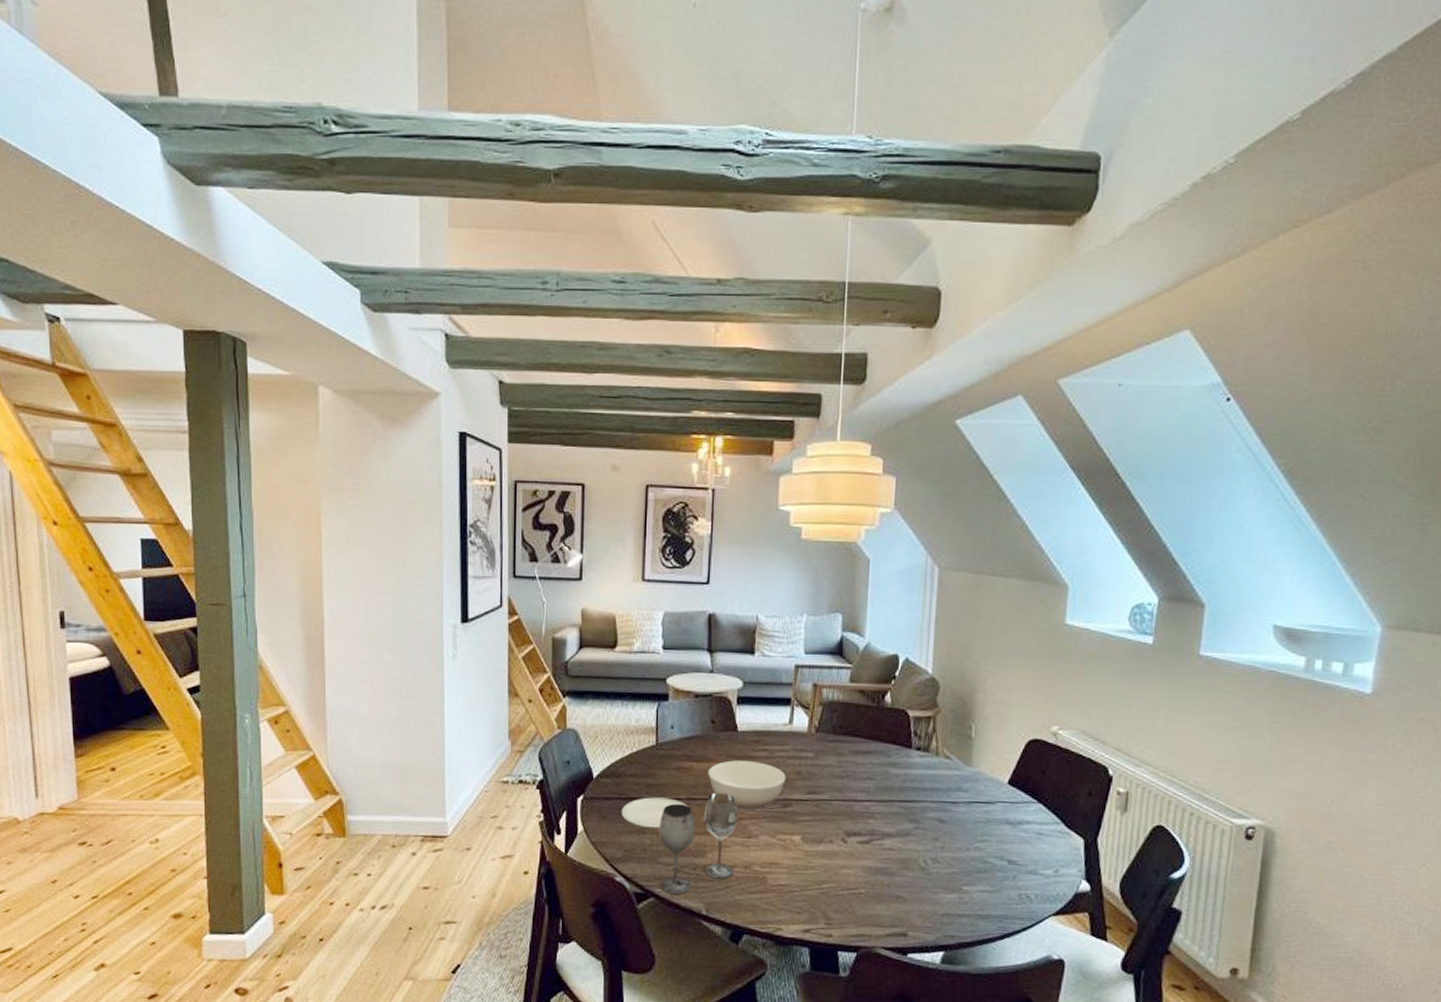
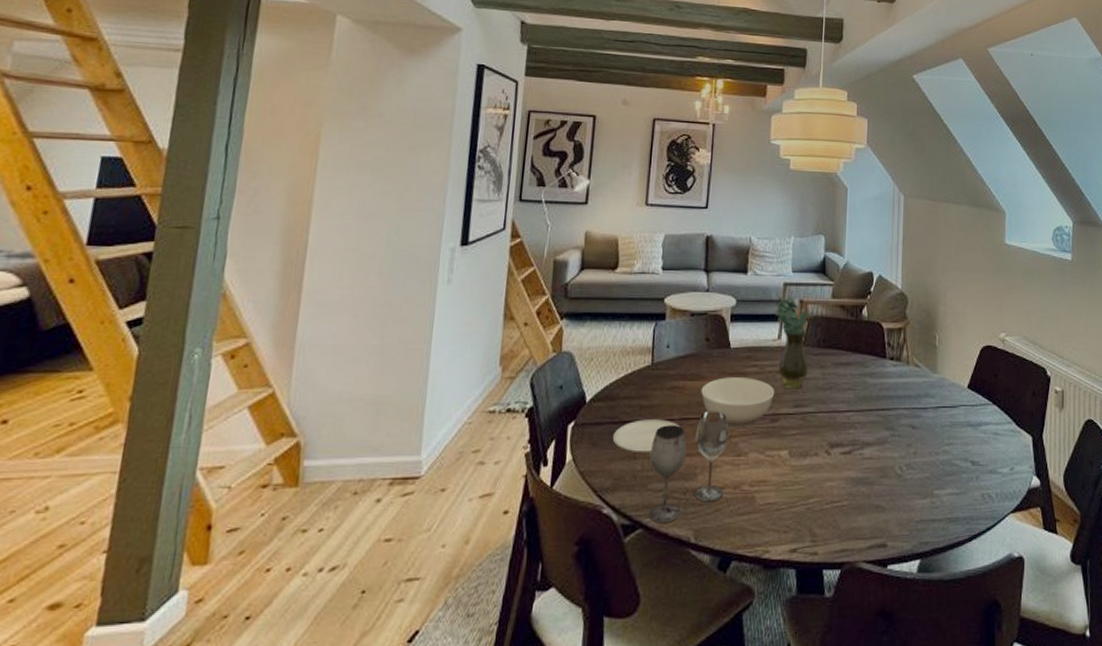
vase: none [785,677,823,776] -> present [775,294,808,389]

